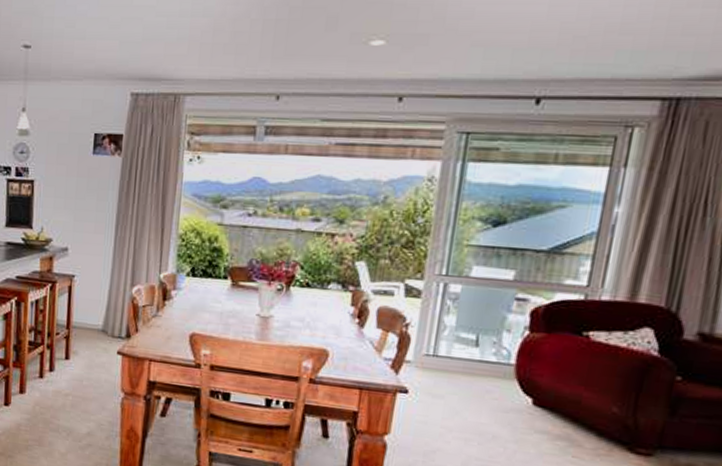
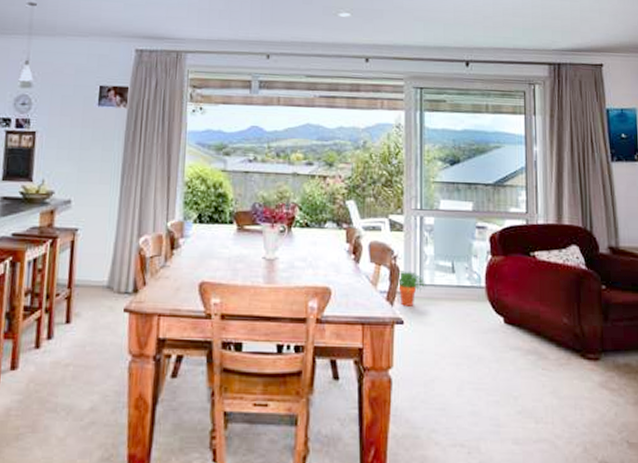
potted plant: none [403,339,441,377] -> present [396,271,426,306]

